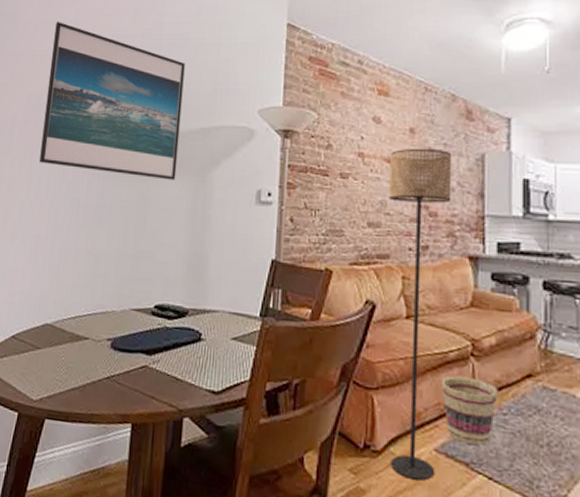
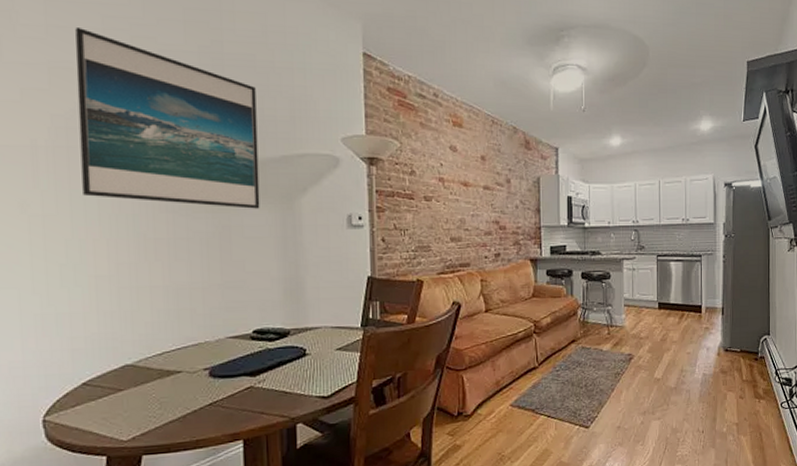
floor lamp: present [389,148,453,481] -> none [466,173,516,430]
basket: present [441,376,498,445] -> none [513,349,553,396]

